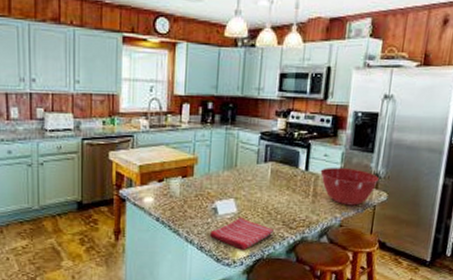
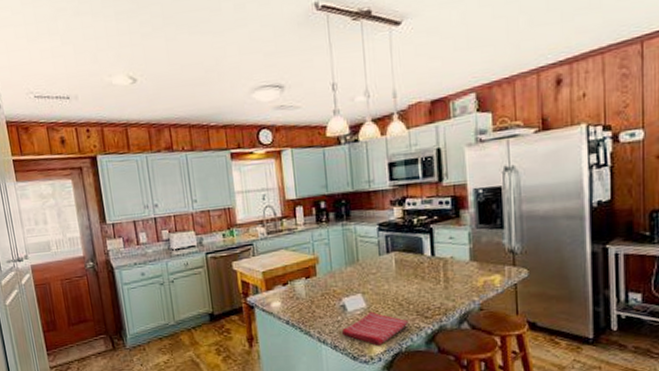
mixing bowl: present [320,167,380,206] -> none [448,247,516,288]

